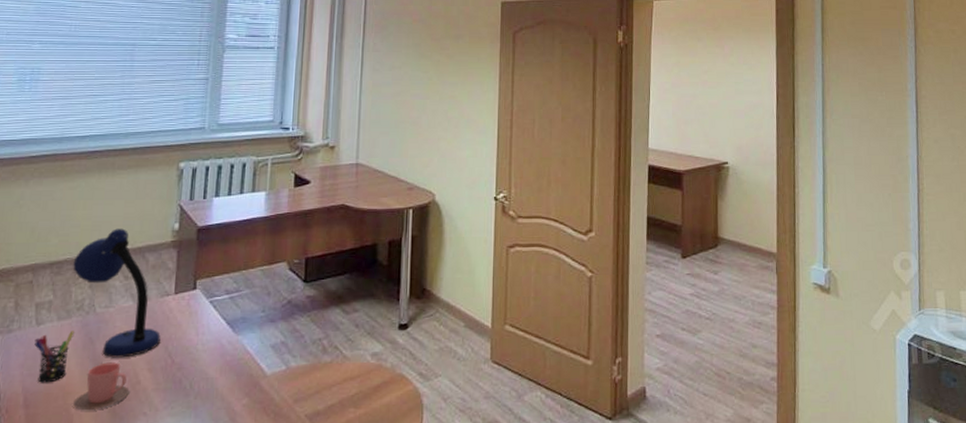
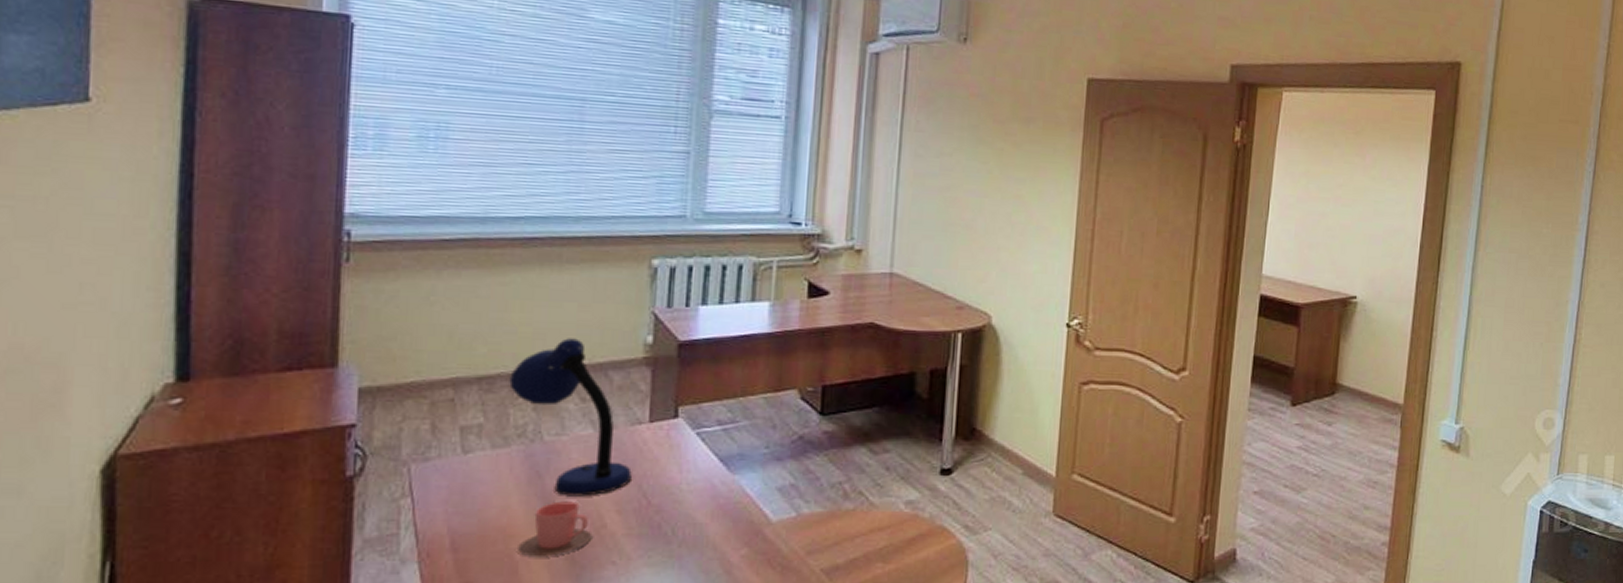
pen holder: present [34,331,75,383] -> none [461,462,516,523]

